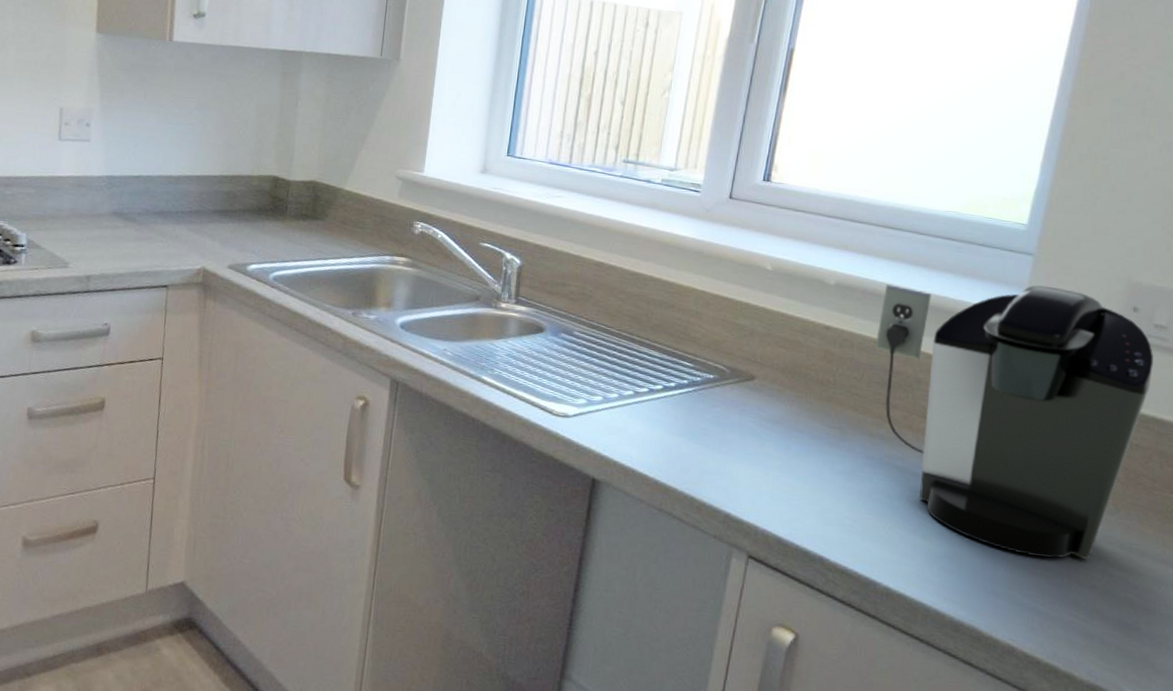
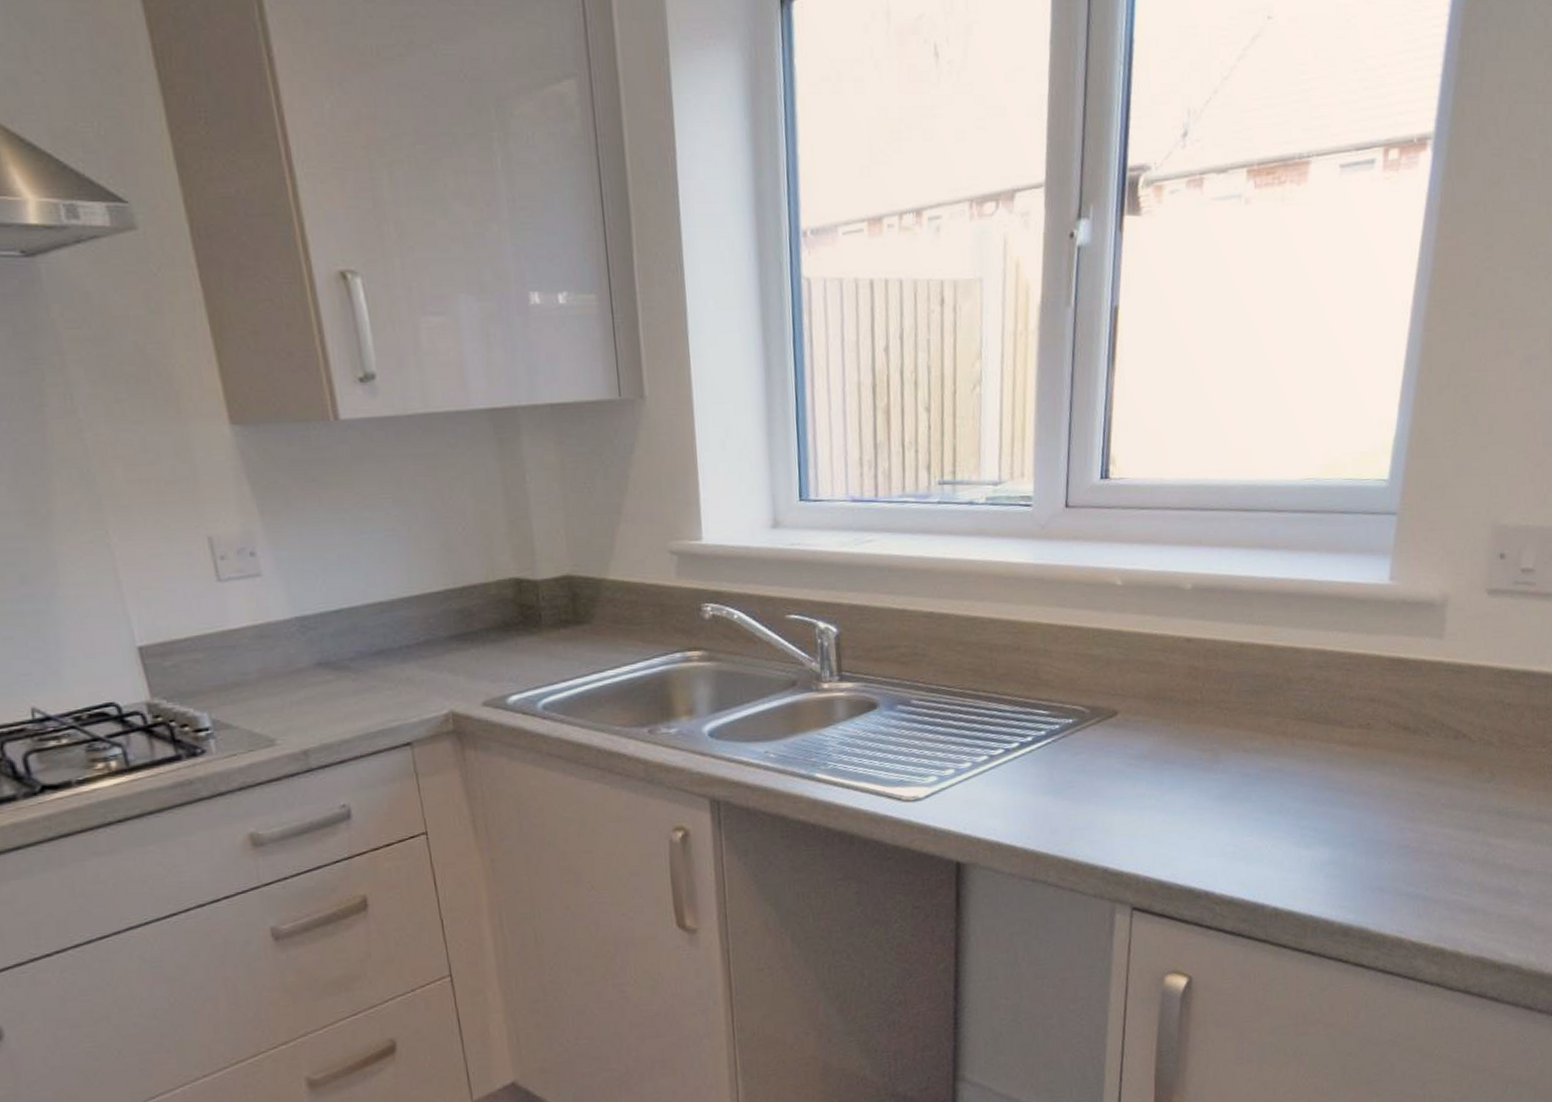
coffee maker: present [875,284,1154,560] -> none [1240,546,1522,843]

